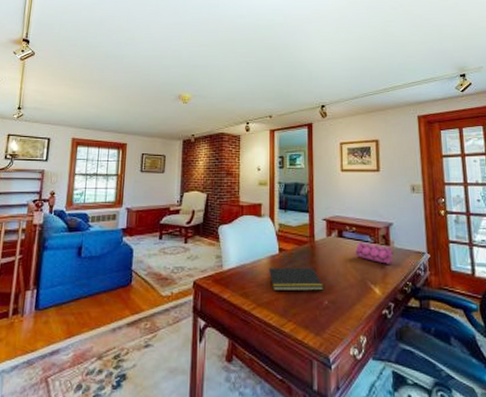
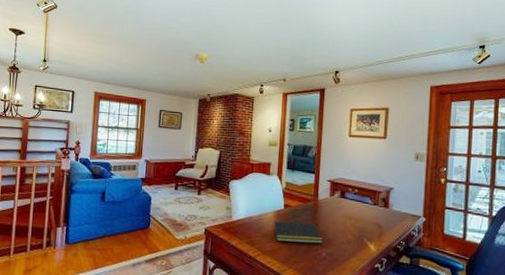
pencil case: present [355,242,394,264] -> none [355,203,391,225]

